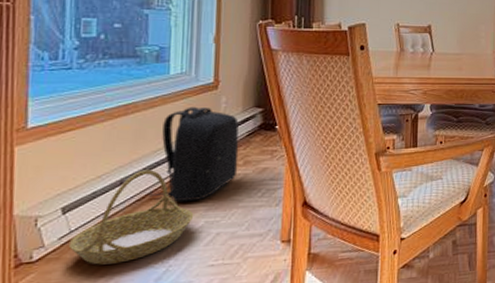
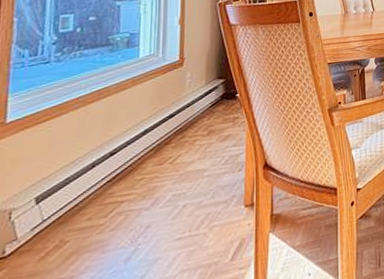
basket: present [68,170,194,265] -> none [40,149,162,252]
backpack: present [149,106,239,203] -> none [119,84,203,179]

